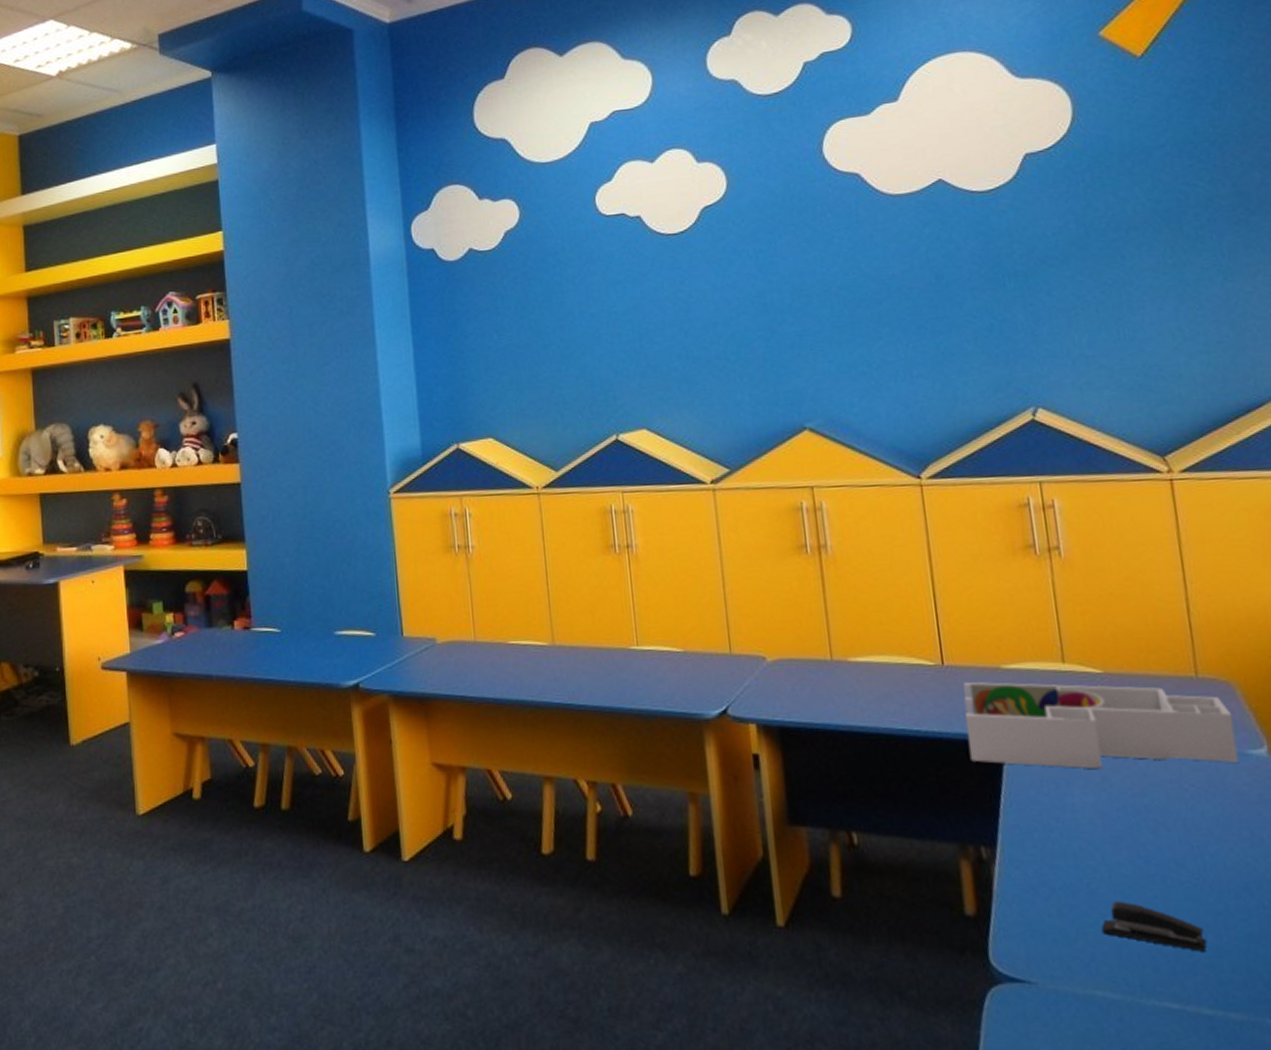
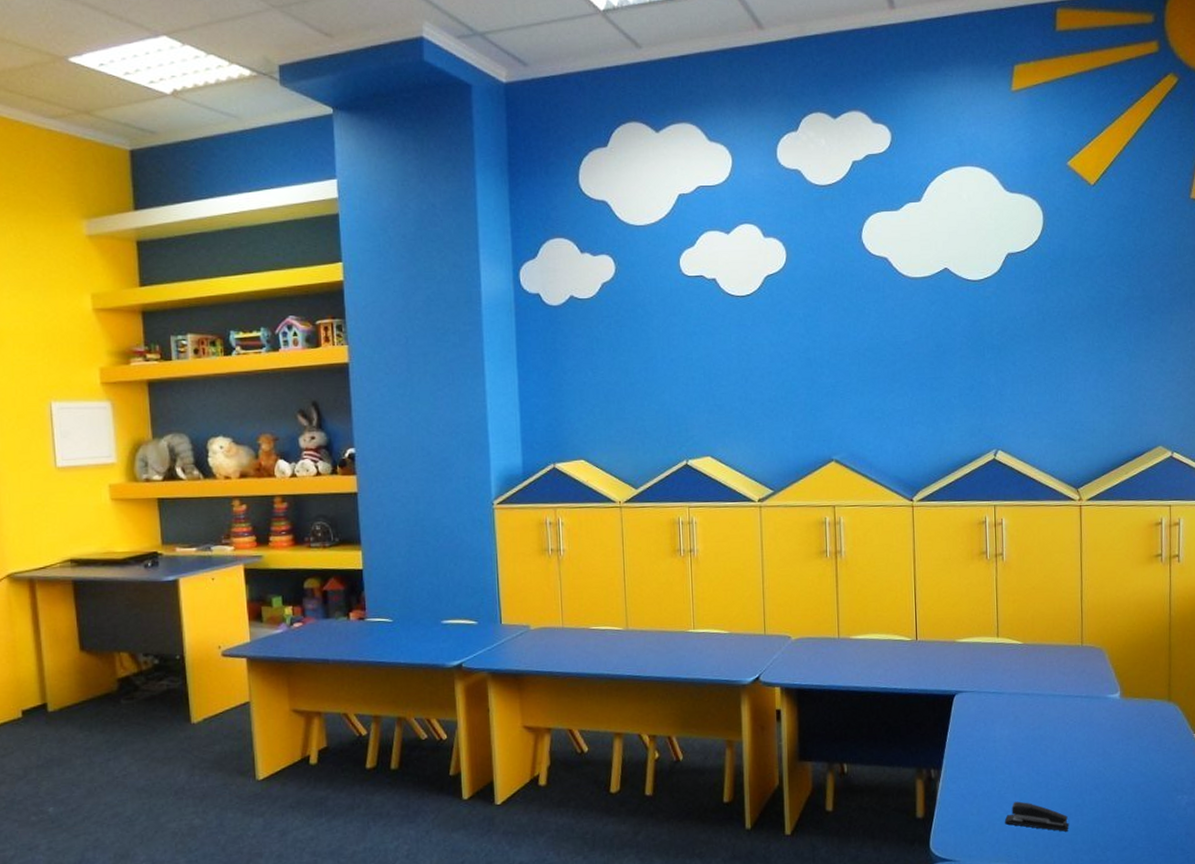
desk organizer: present [963,681,1238,770] -> none [928,652,1102,712]

